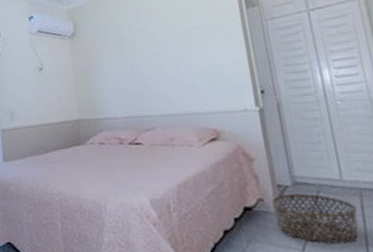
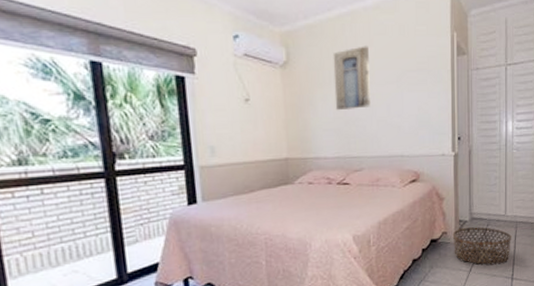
wall art: none [116,10,157,73] -> present [333,46,371,111]

